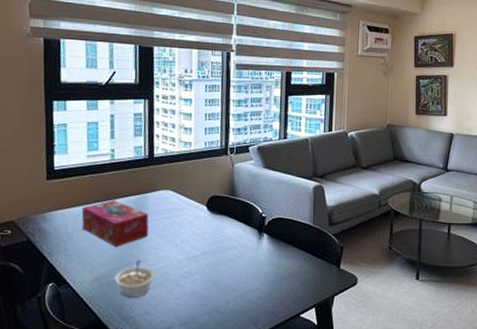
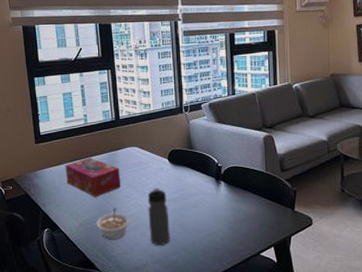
water bottle: none [177,238,202,306] -> present [147,188,170,246]

